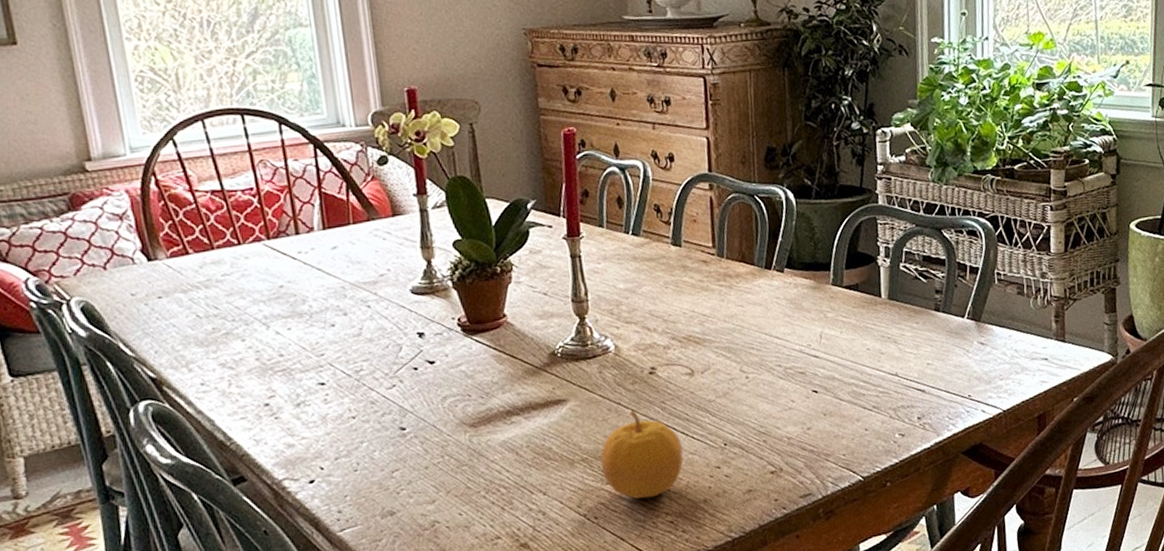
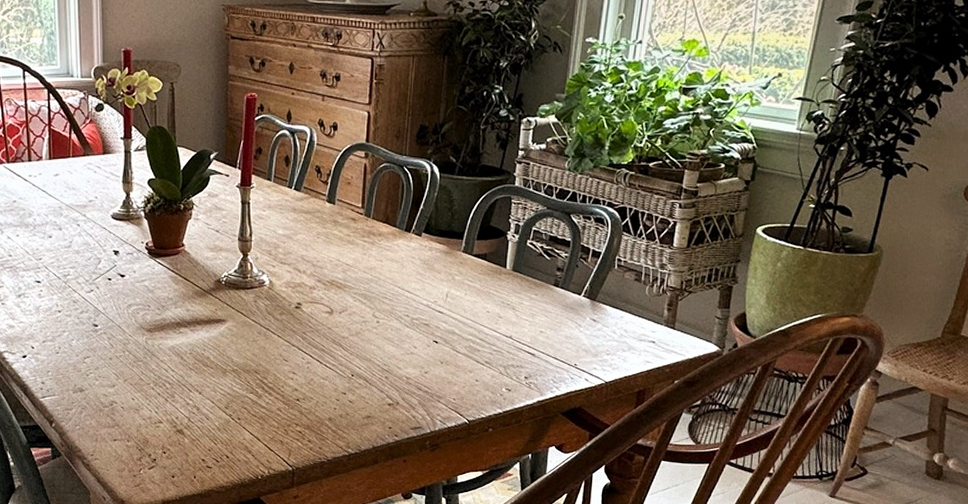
fruit: present [600,410,684,499] -> none [247,336,316,410]

